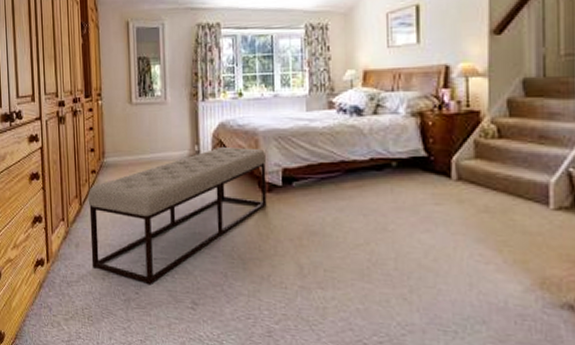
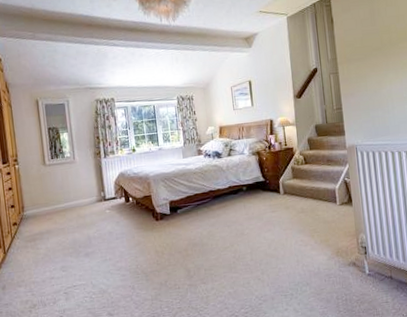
bench: present [88,146,267,286] -> none [11,189,160,308]

